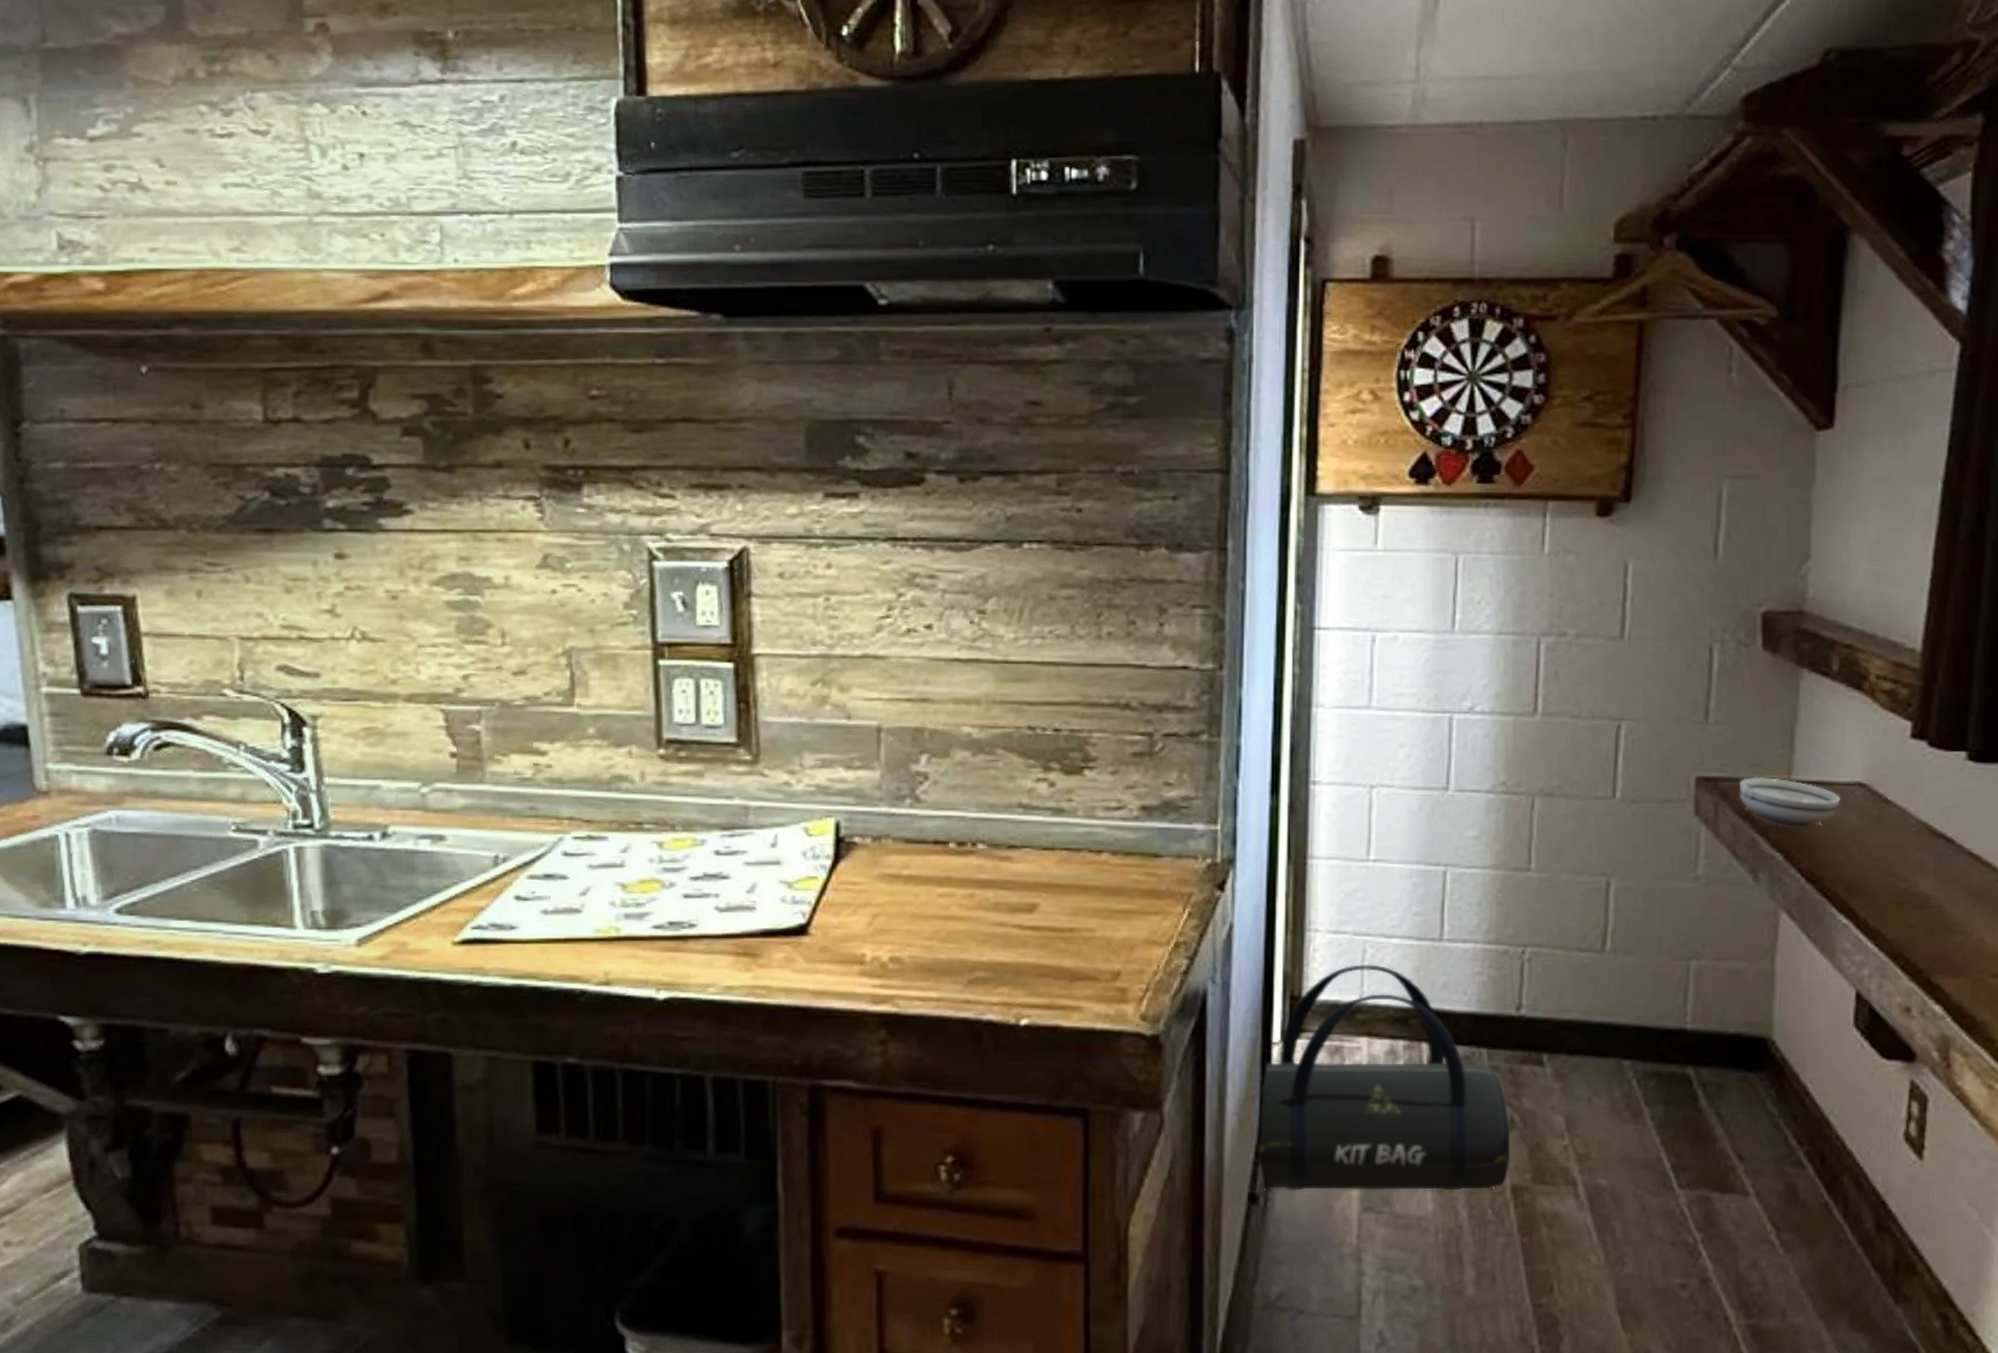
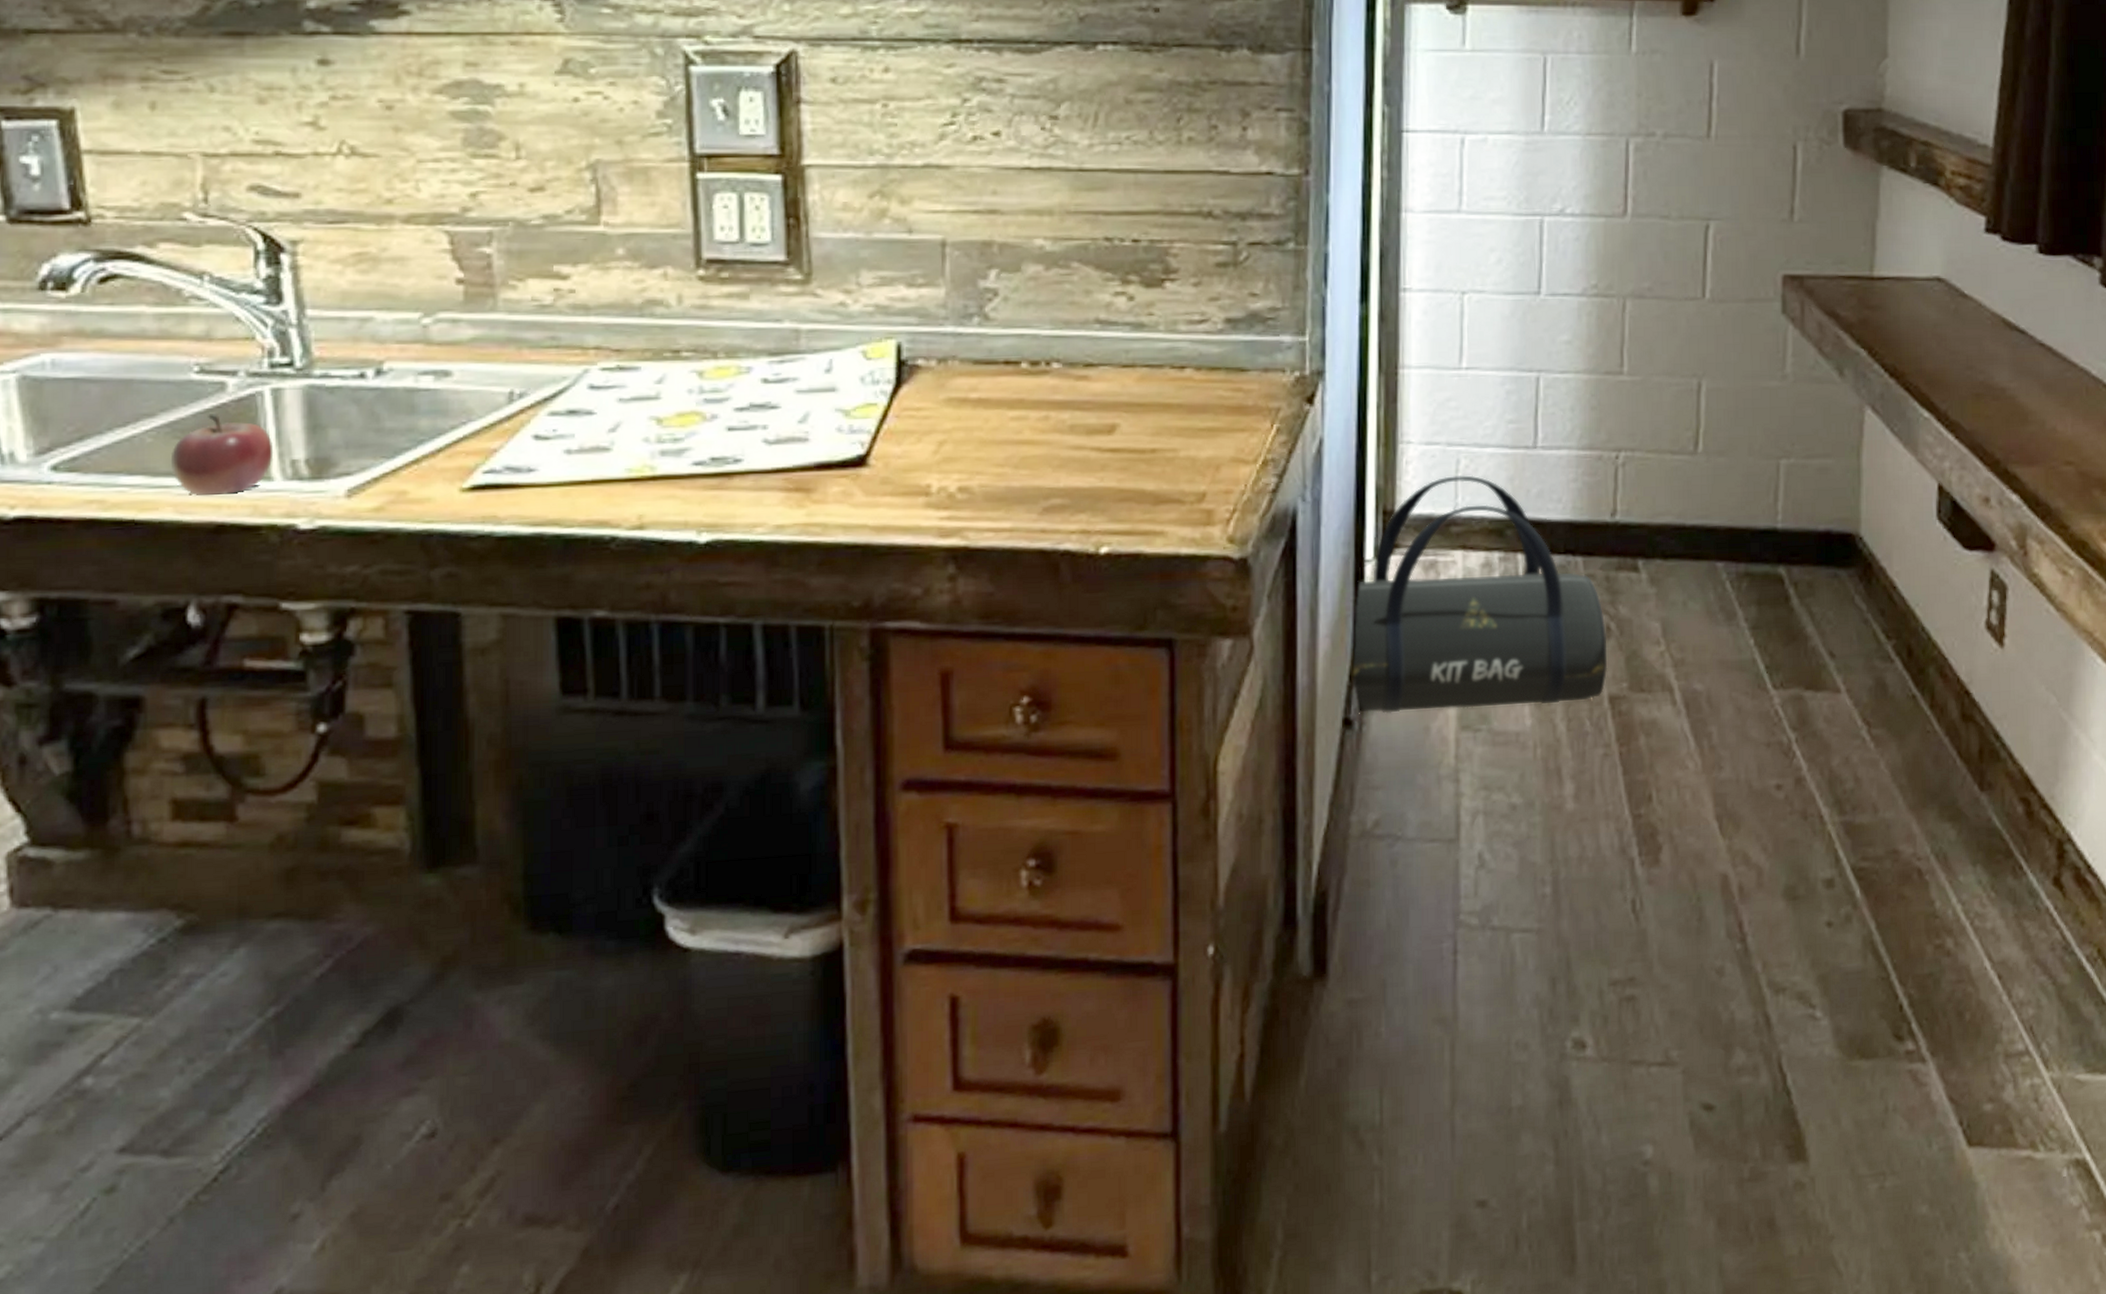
fruit: none [212,868,297,941] -> present [170,414,274,497]
bowl: present [1739,776,1840,828] -> none [1823,273,1920,324]

